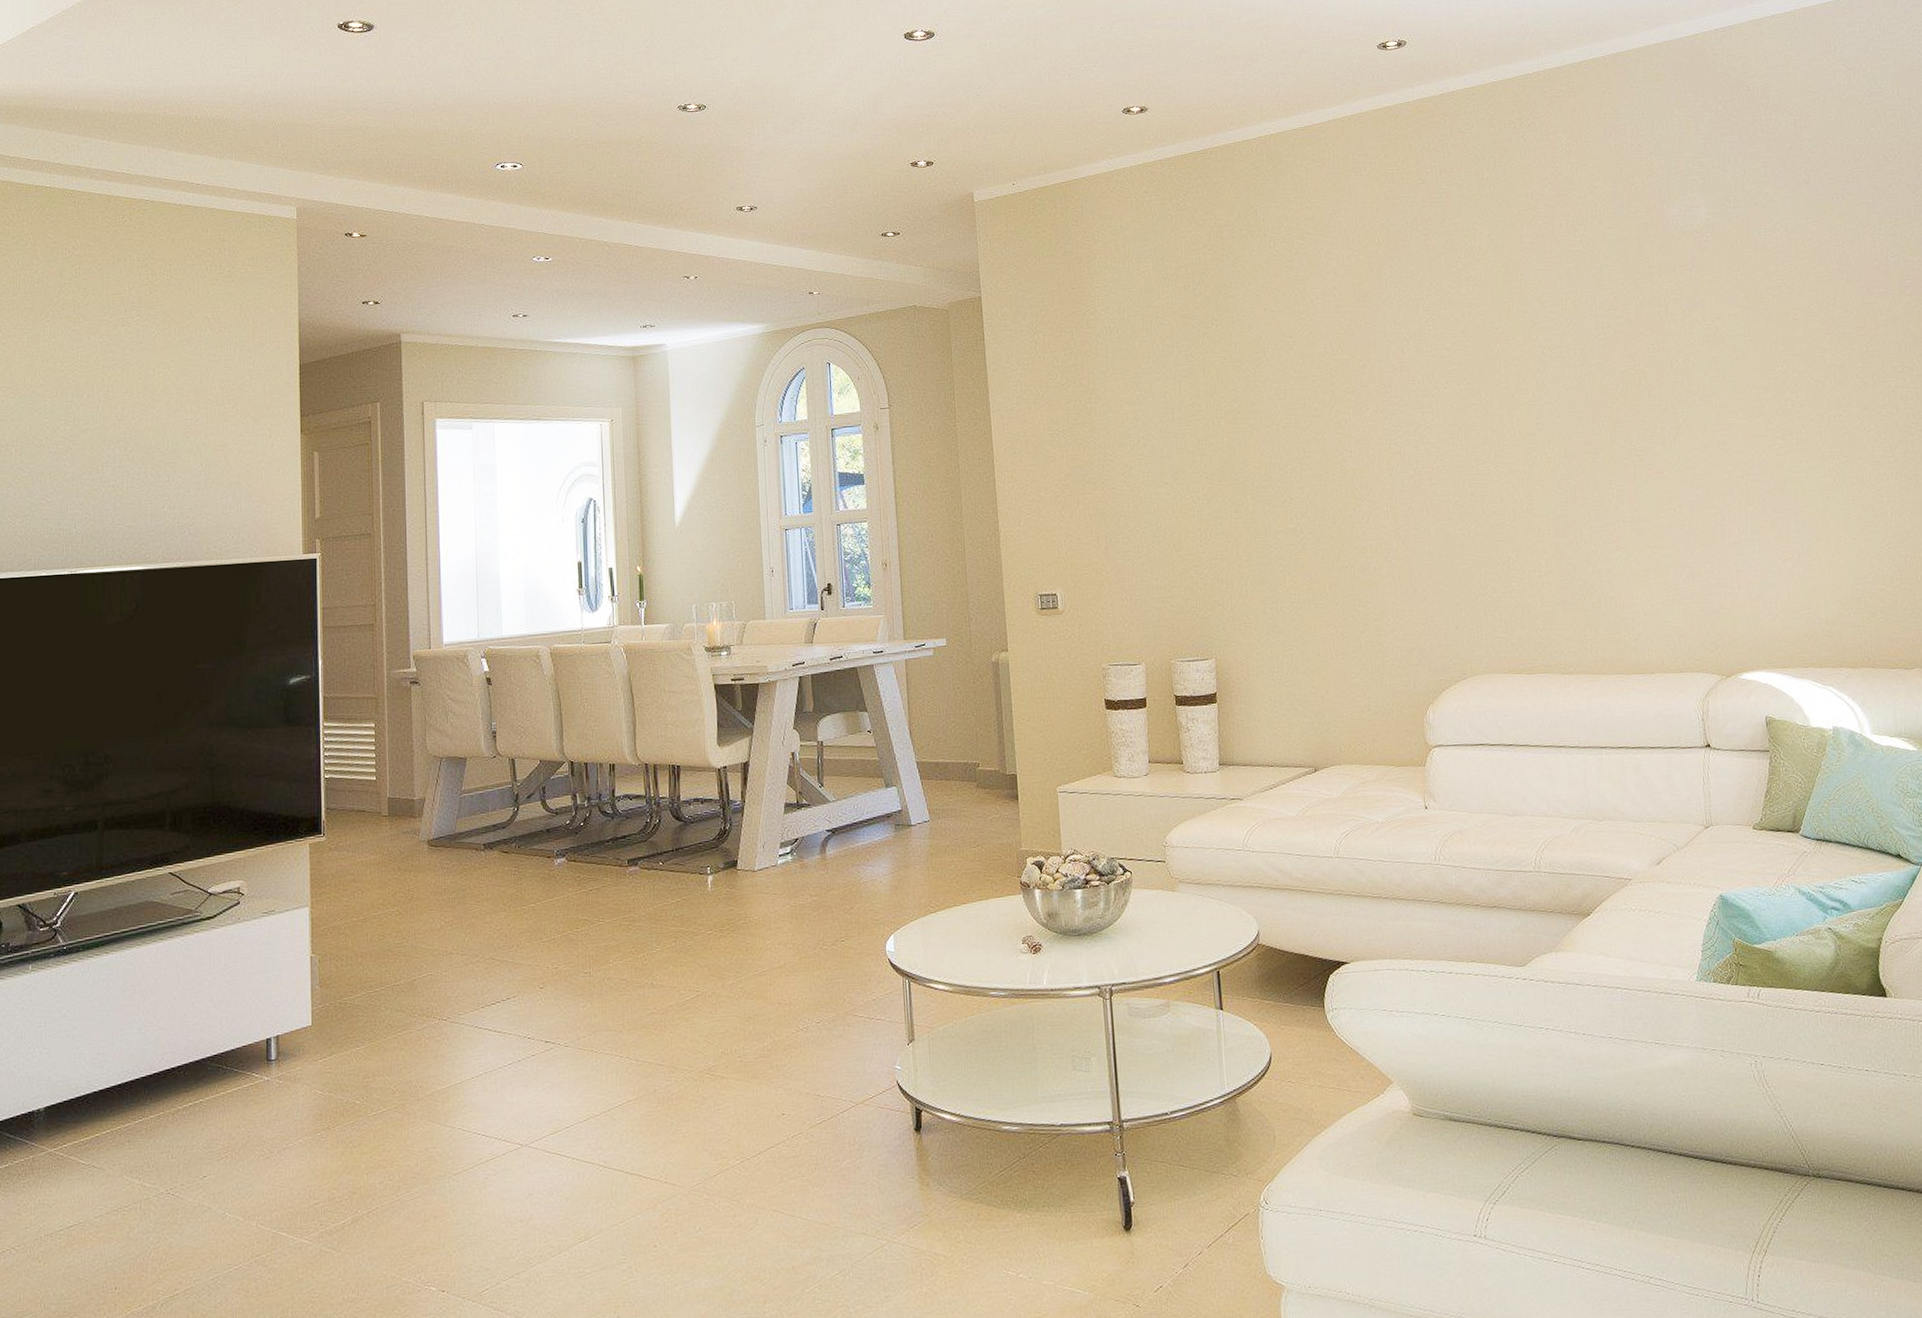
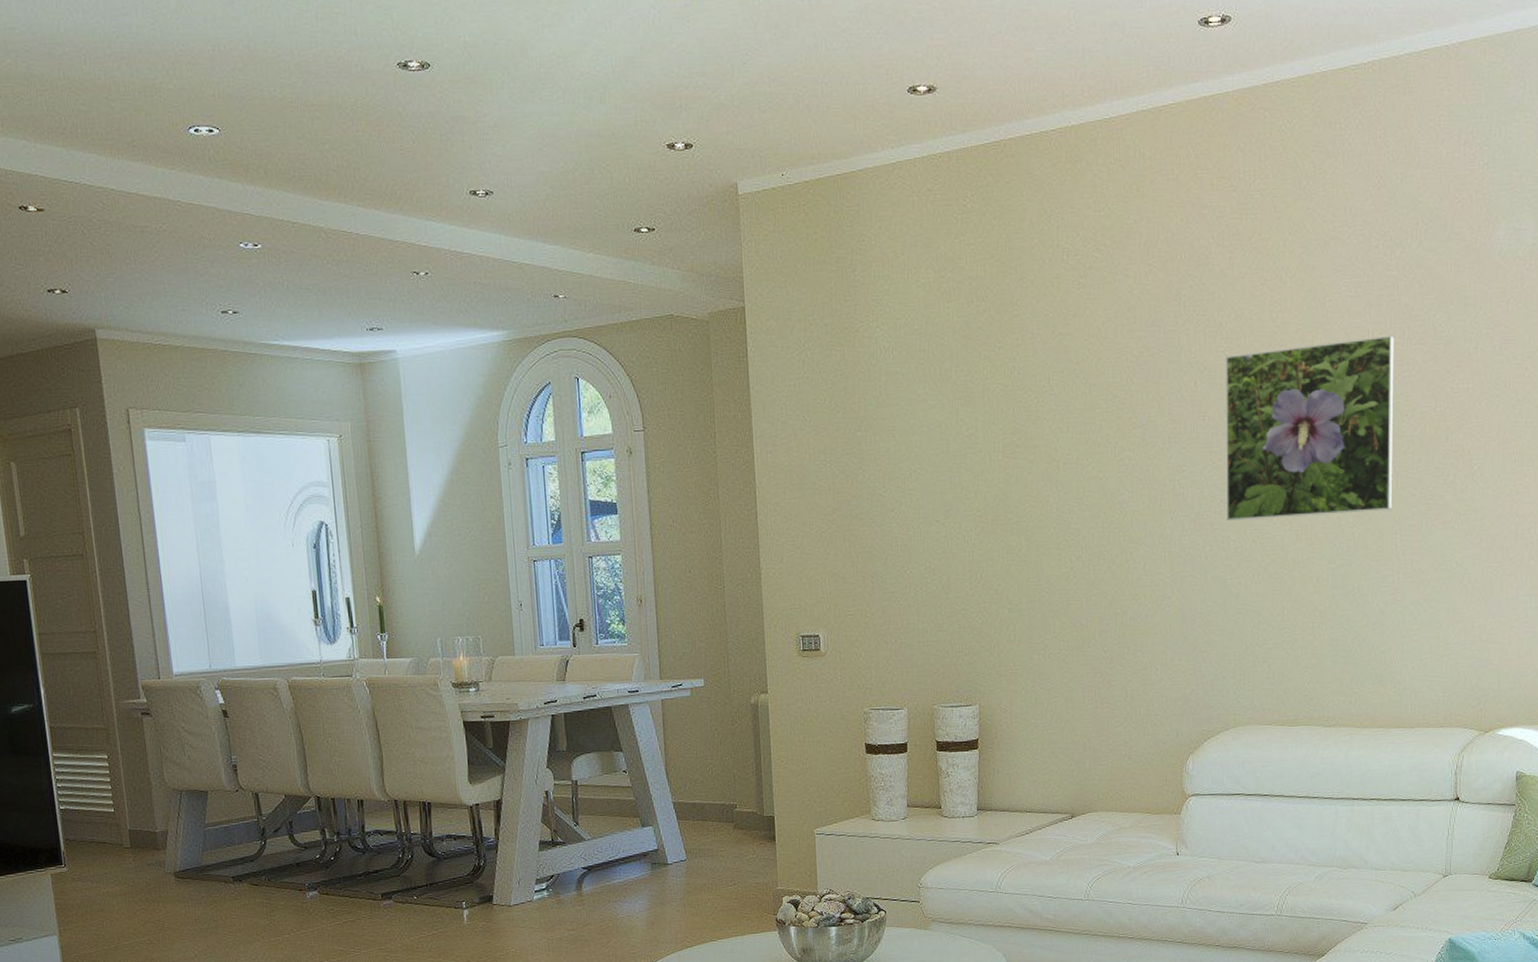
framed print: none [1429,302,1605,476] -> present [1226,335,1394,521]

